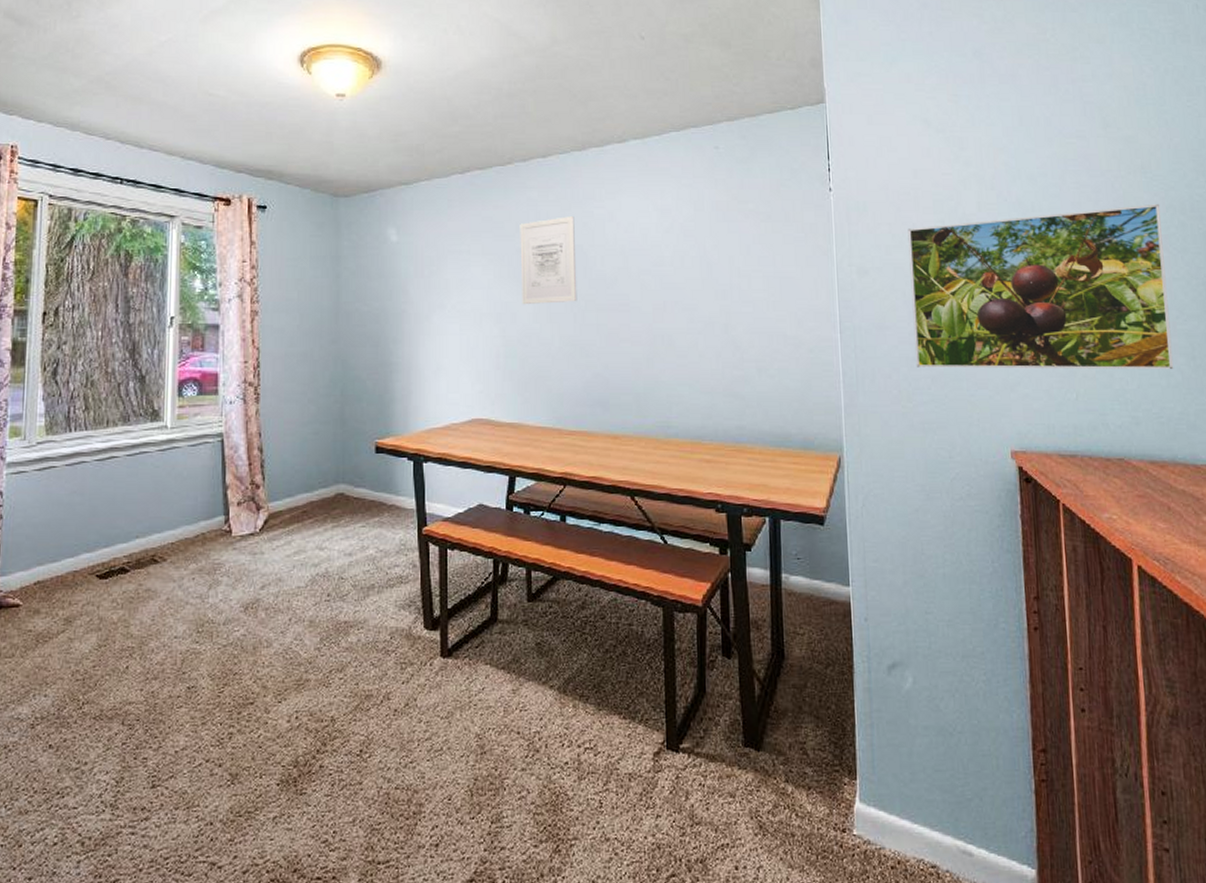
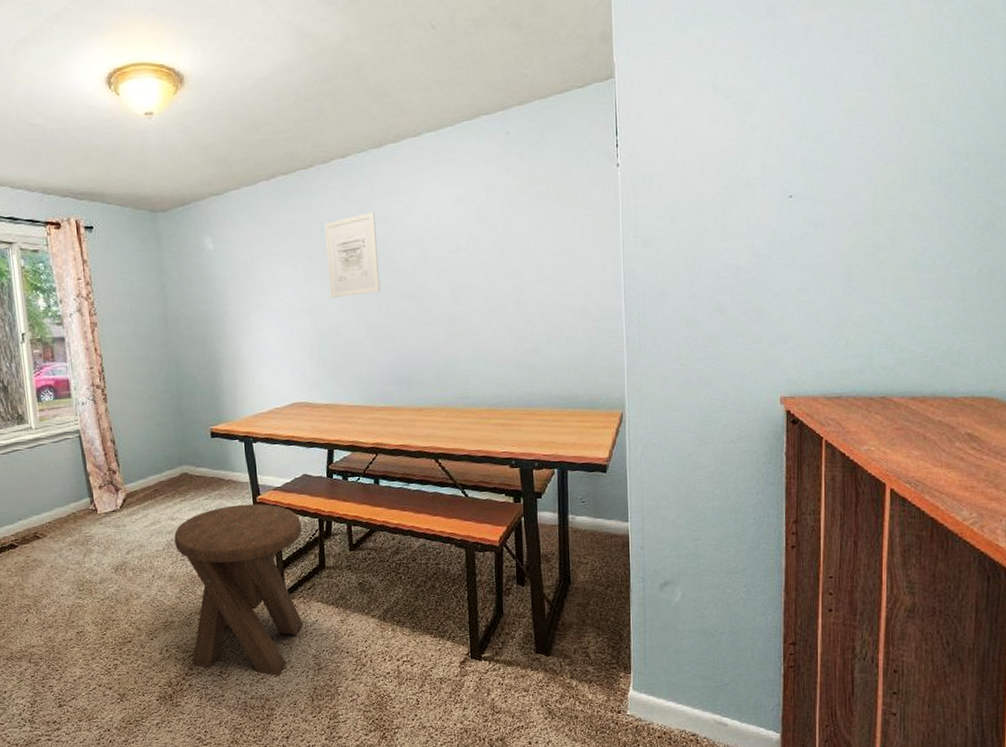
music stool: none [320,536,473,760] -> present [174,503,304,676]
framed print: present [907,203,1174,370] -> none [692,151,945,328]

